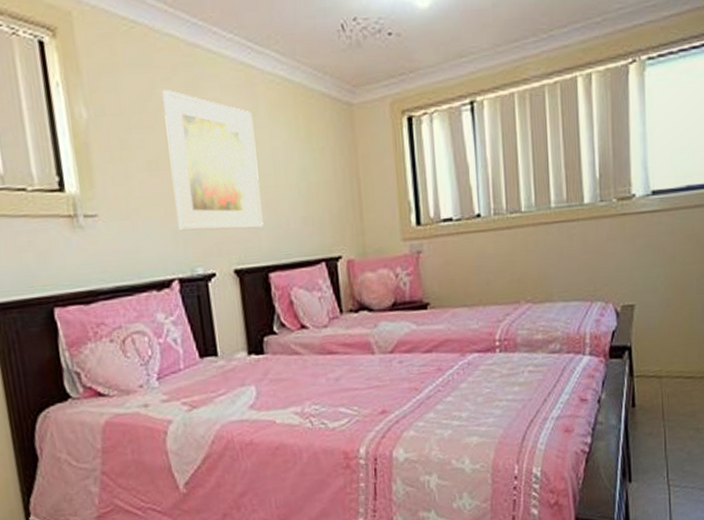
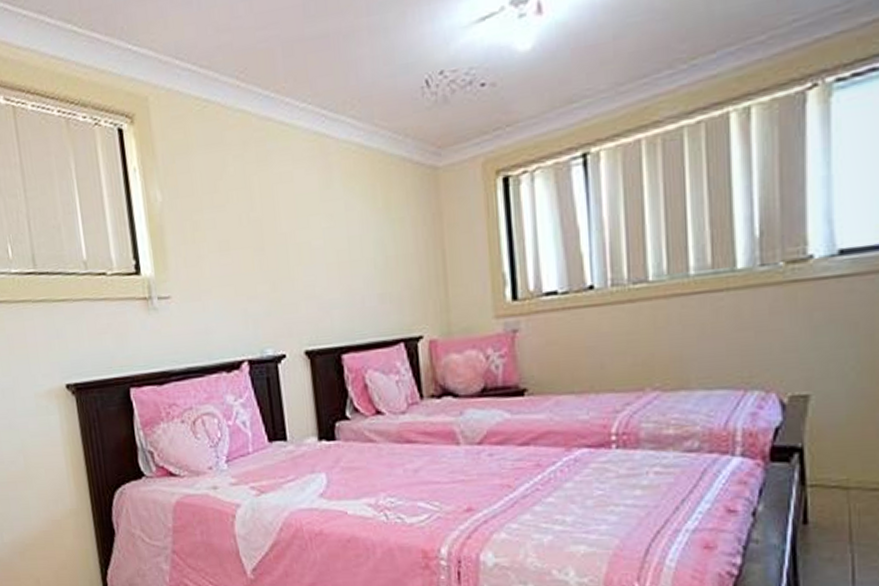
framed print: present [162,89,264,231] -> none [233,166,337,312]

